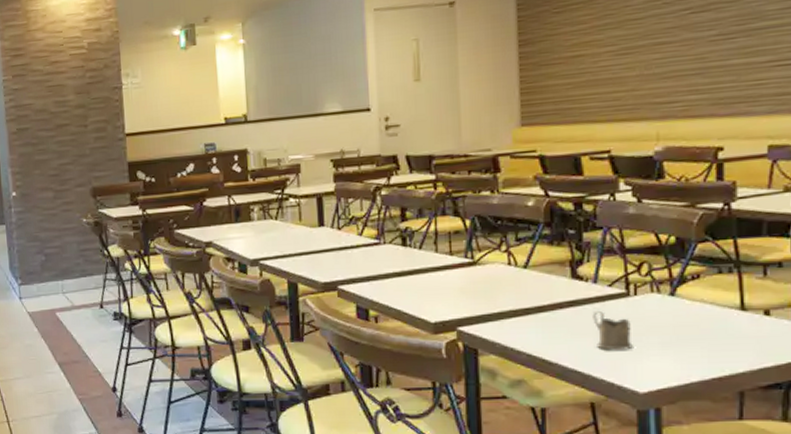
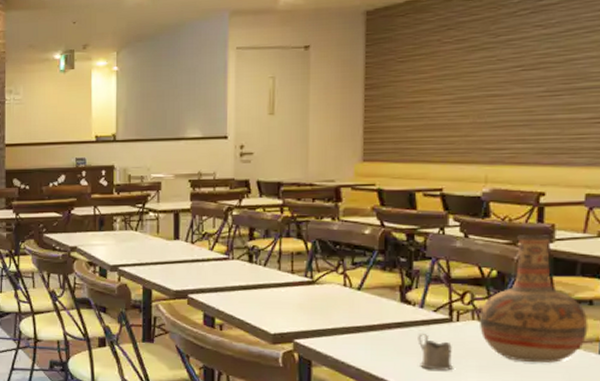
vase: none [658,192,779,335] -> present [479,233,589,363]

